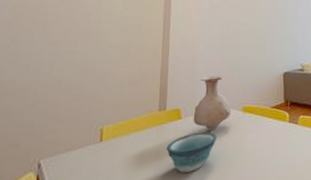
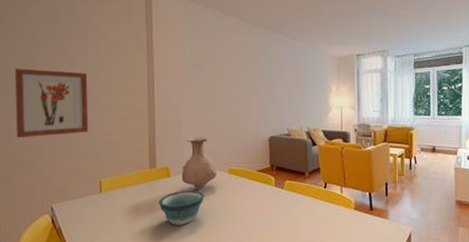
wall art: none [7,11,100,86] -> present [14,68,89,139]

